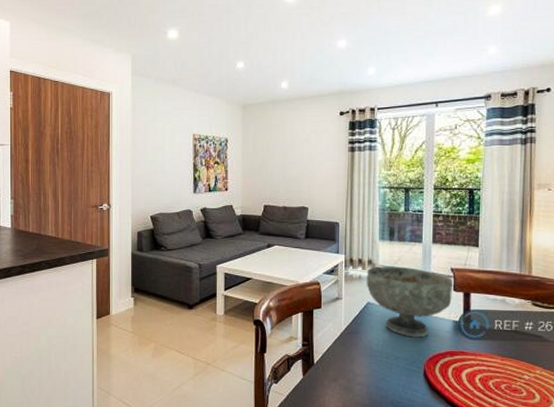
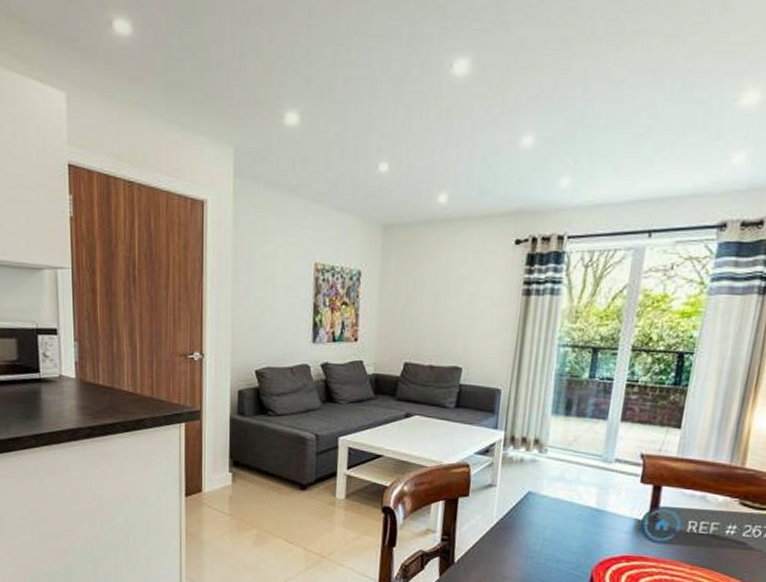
decorative bowl: present [366,266,454,338] -> none [529,447,643,538]

